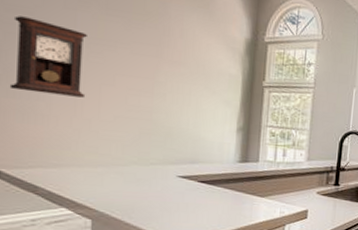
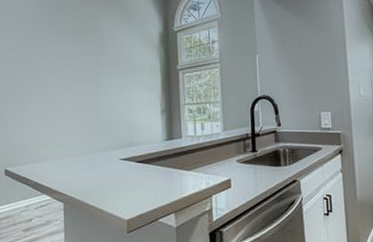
pendulum clock: present [9,16,89,98] -> none [8,52,53,107]

